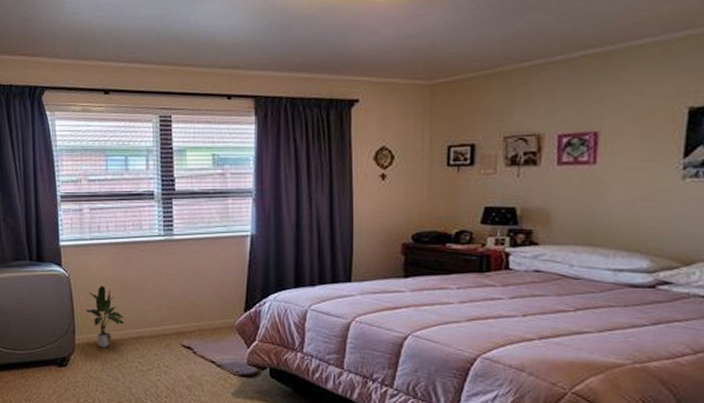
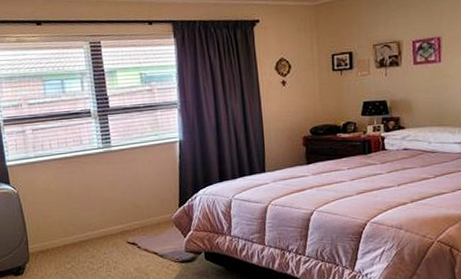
potted plant: present [85,286,126,348] -> none [36,198,75,254]

